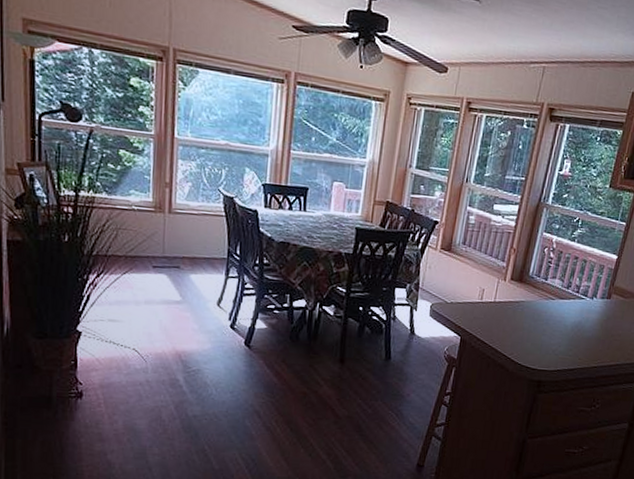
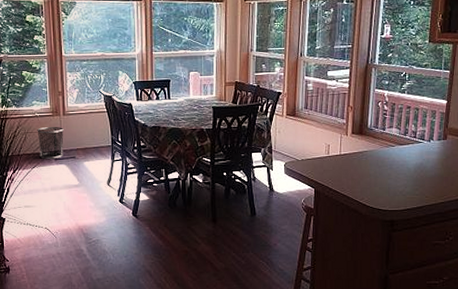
waste bin: none [132,224,168,266] -> present [37,127,64,159]

